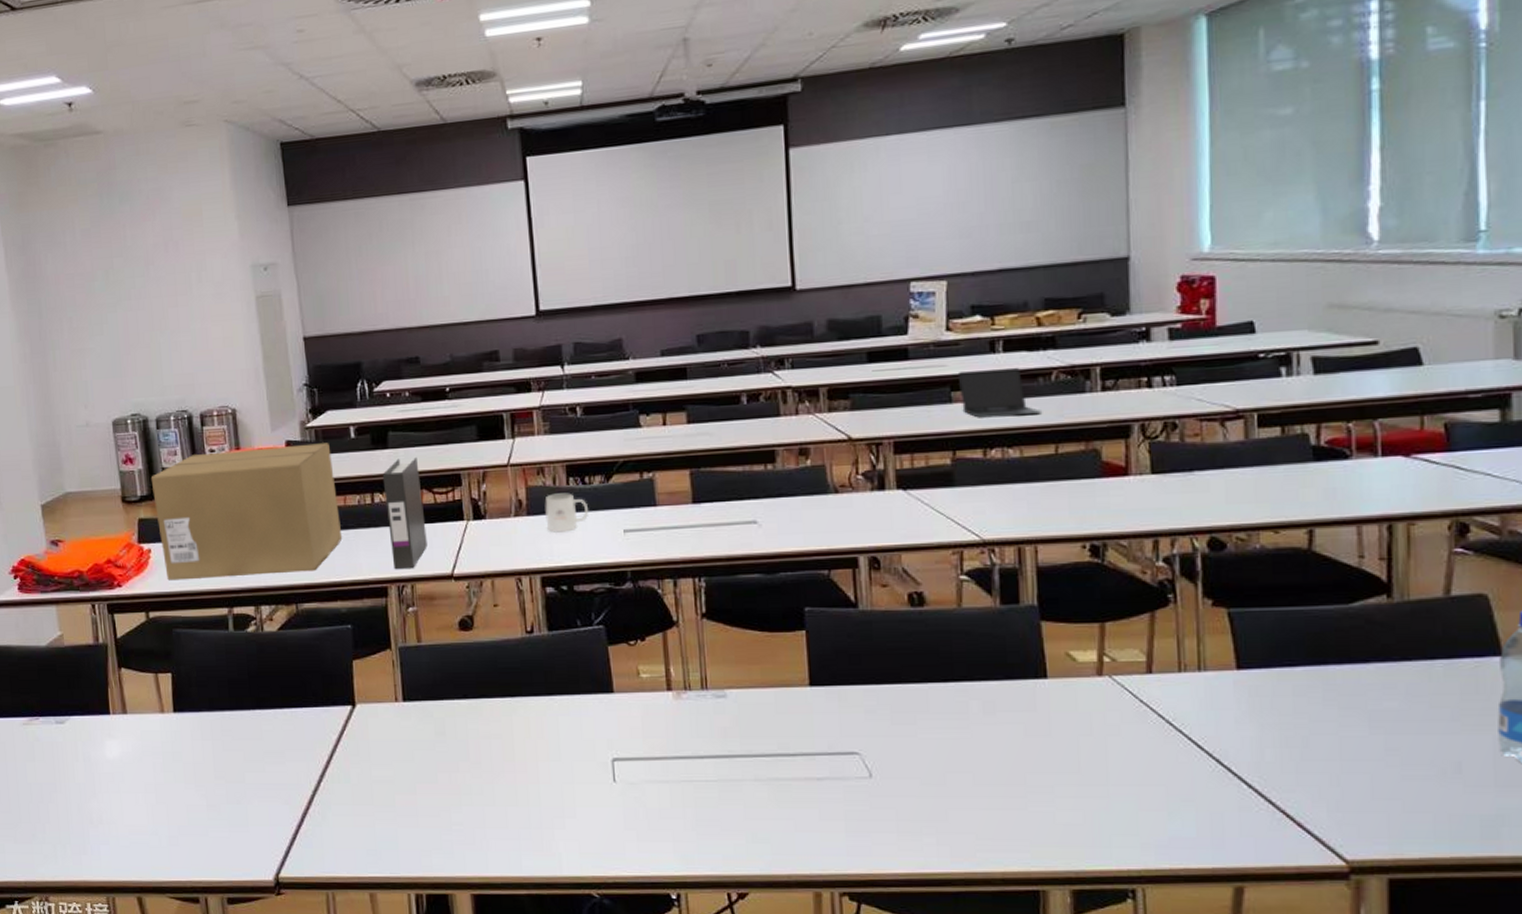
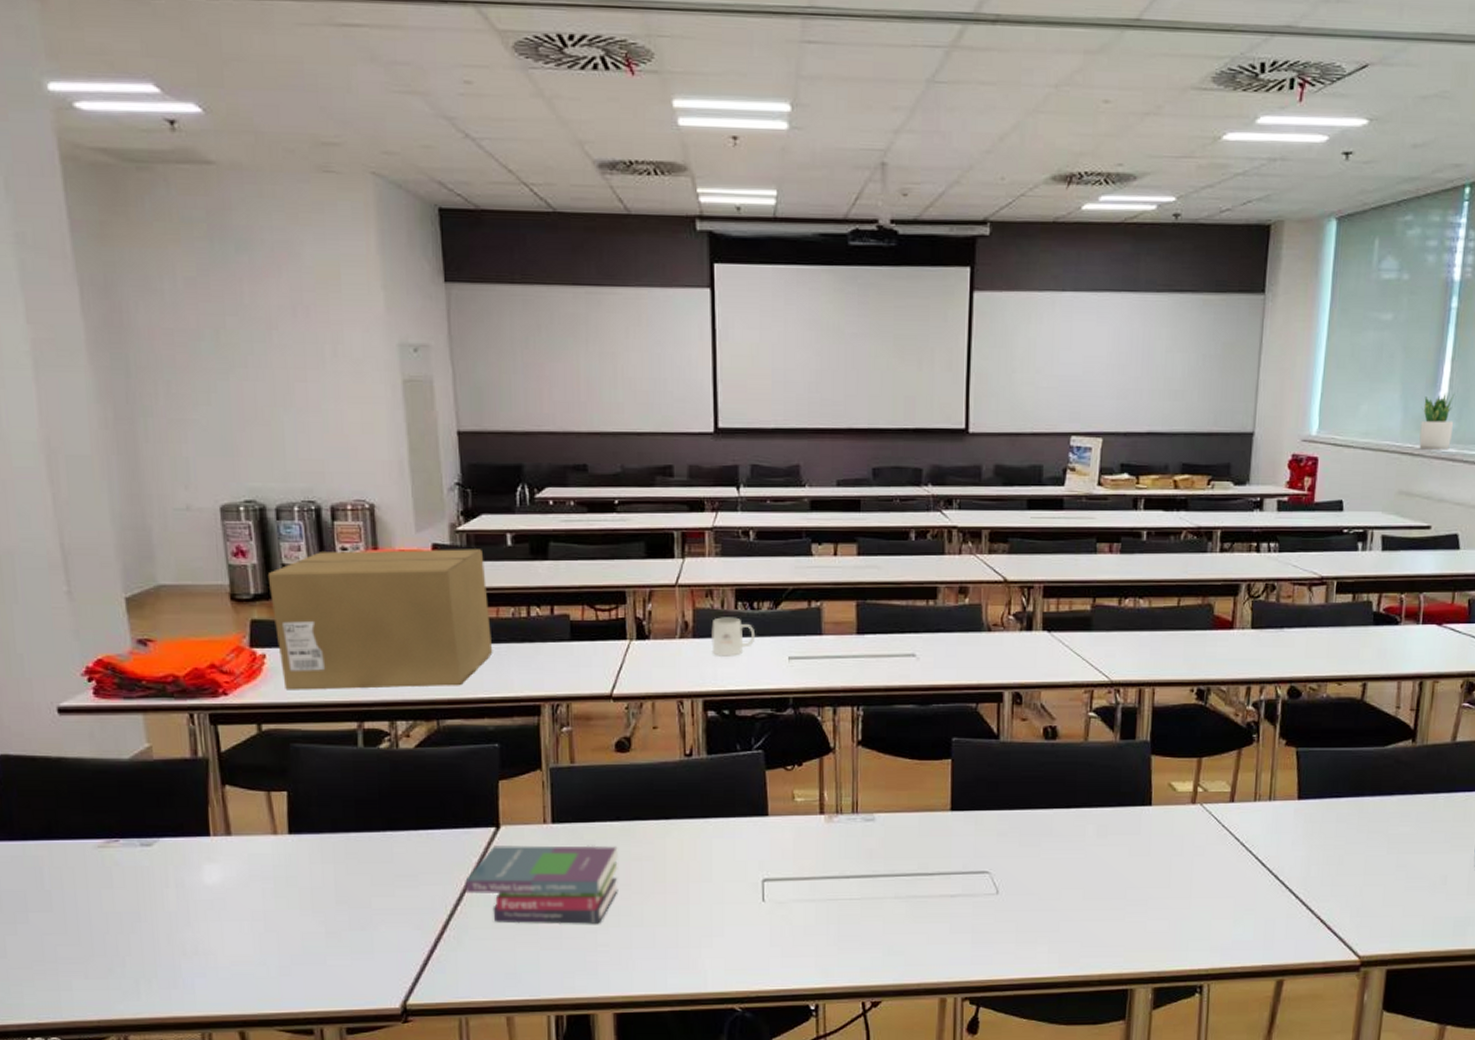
books: none [326,723,469,802] -> present [465,845,618,924]
binder: present [382,457,427,570] -> none [540,571,586,688]
laptop: present [957,367,1043,418] -> none [1103,524,1171,570]
planter: none [1347,186,1393,255] -> present [1419,392,1454,450]

